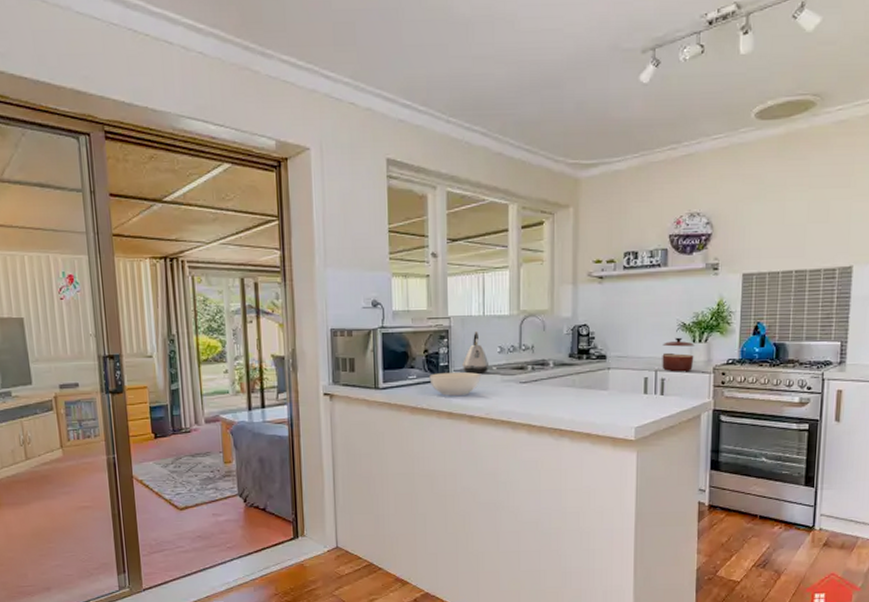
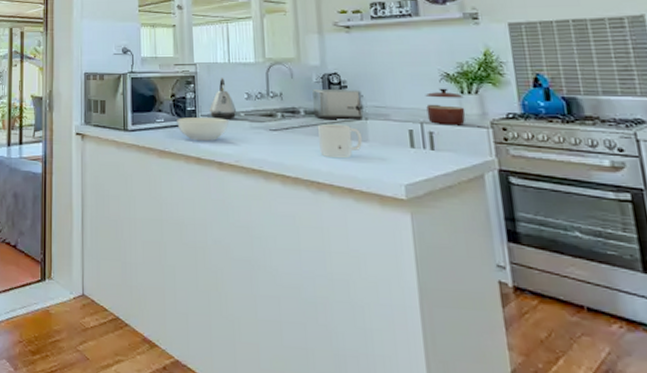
toaster: none [562,340,608,371] -> present [312,90,364,120]
mug: none [563,375,604,407] -> present [317,124,363,159]

